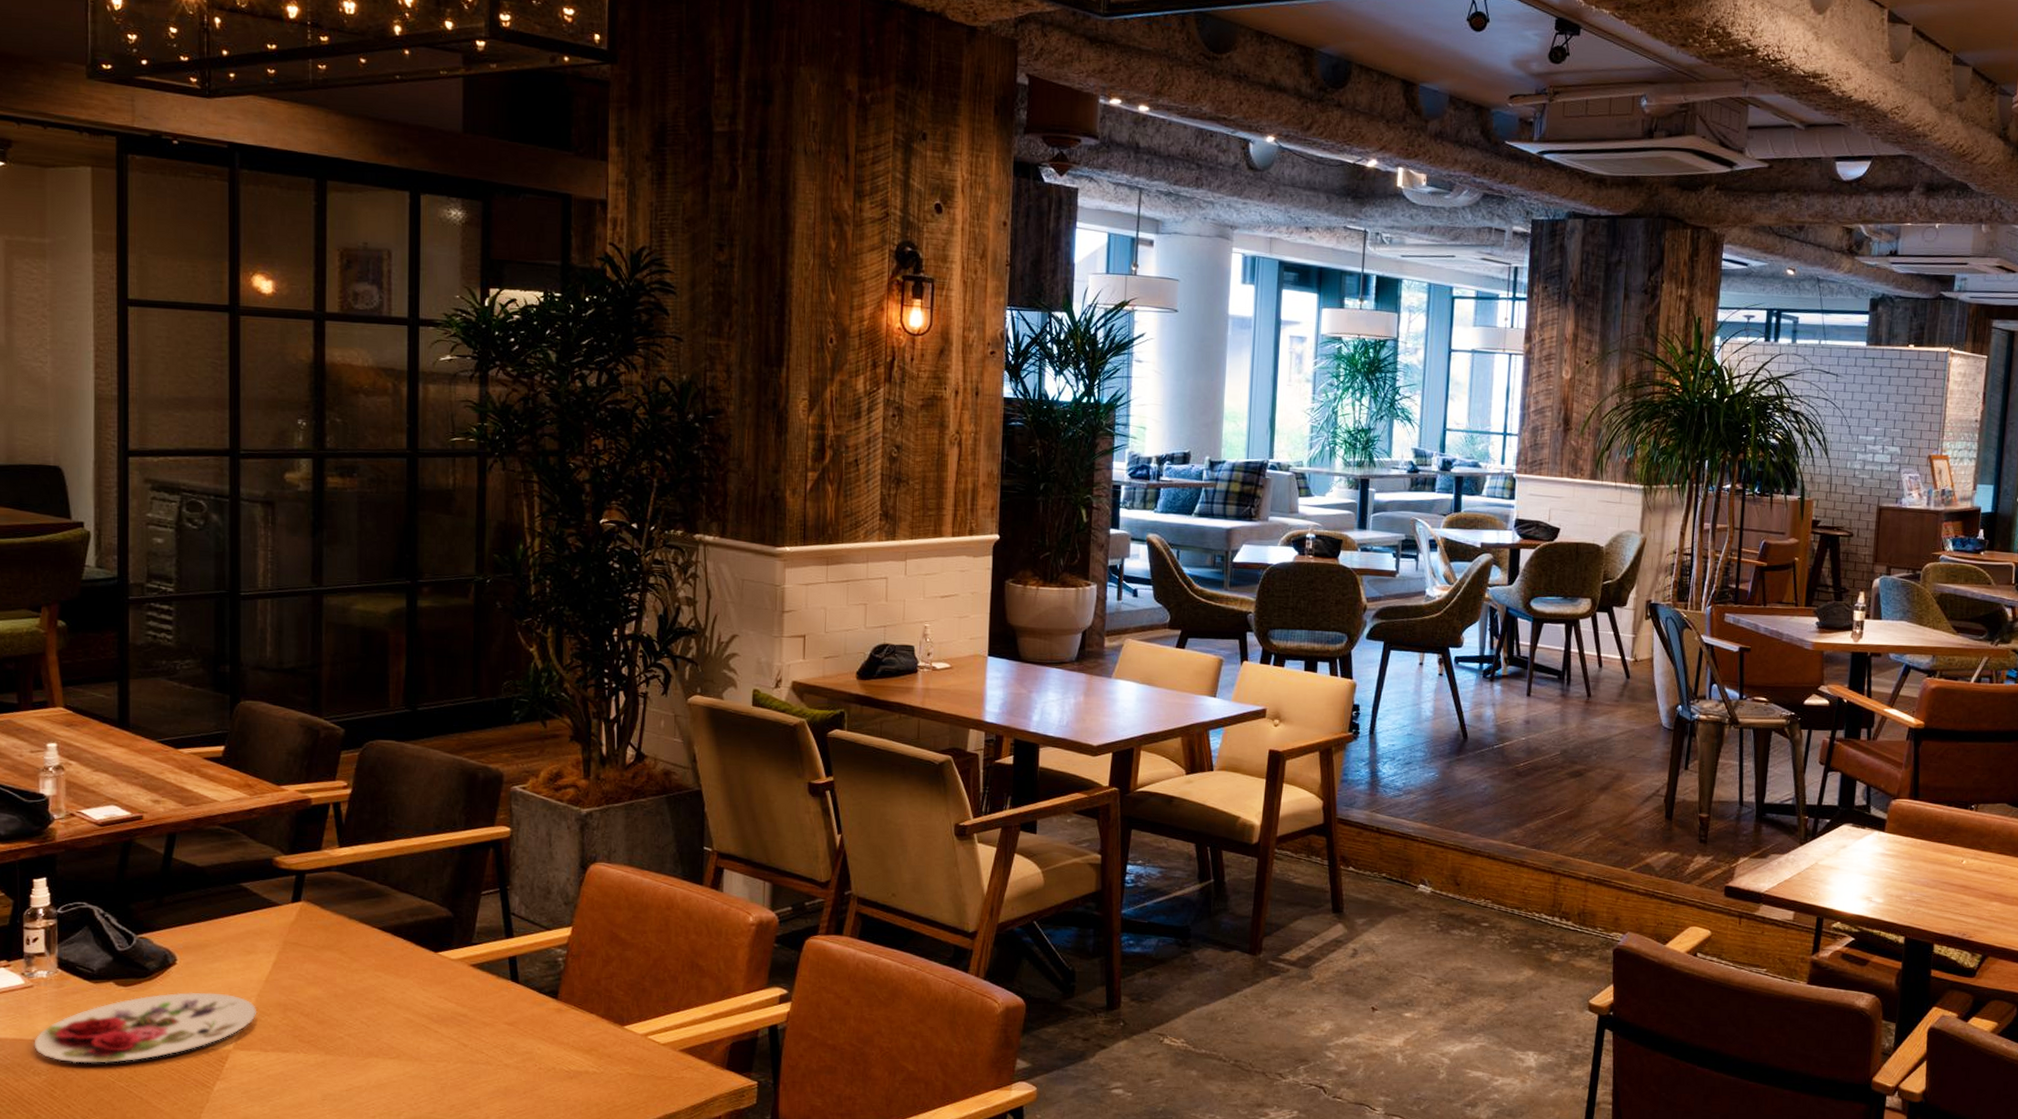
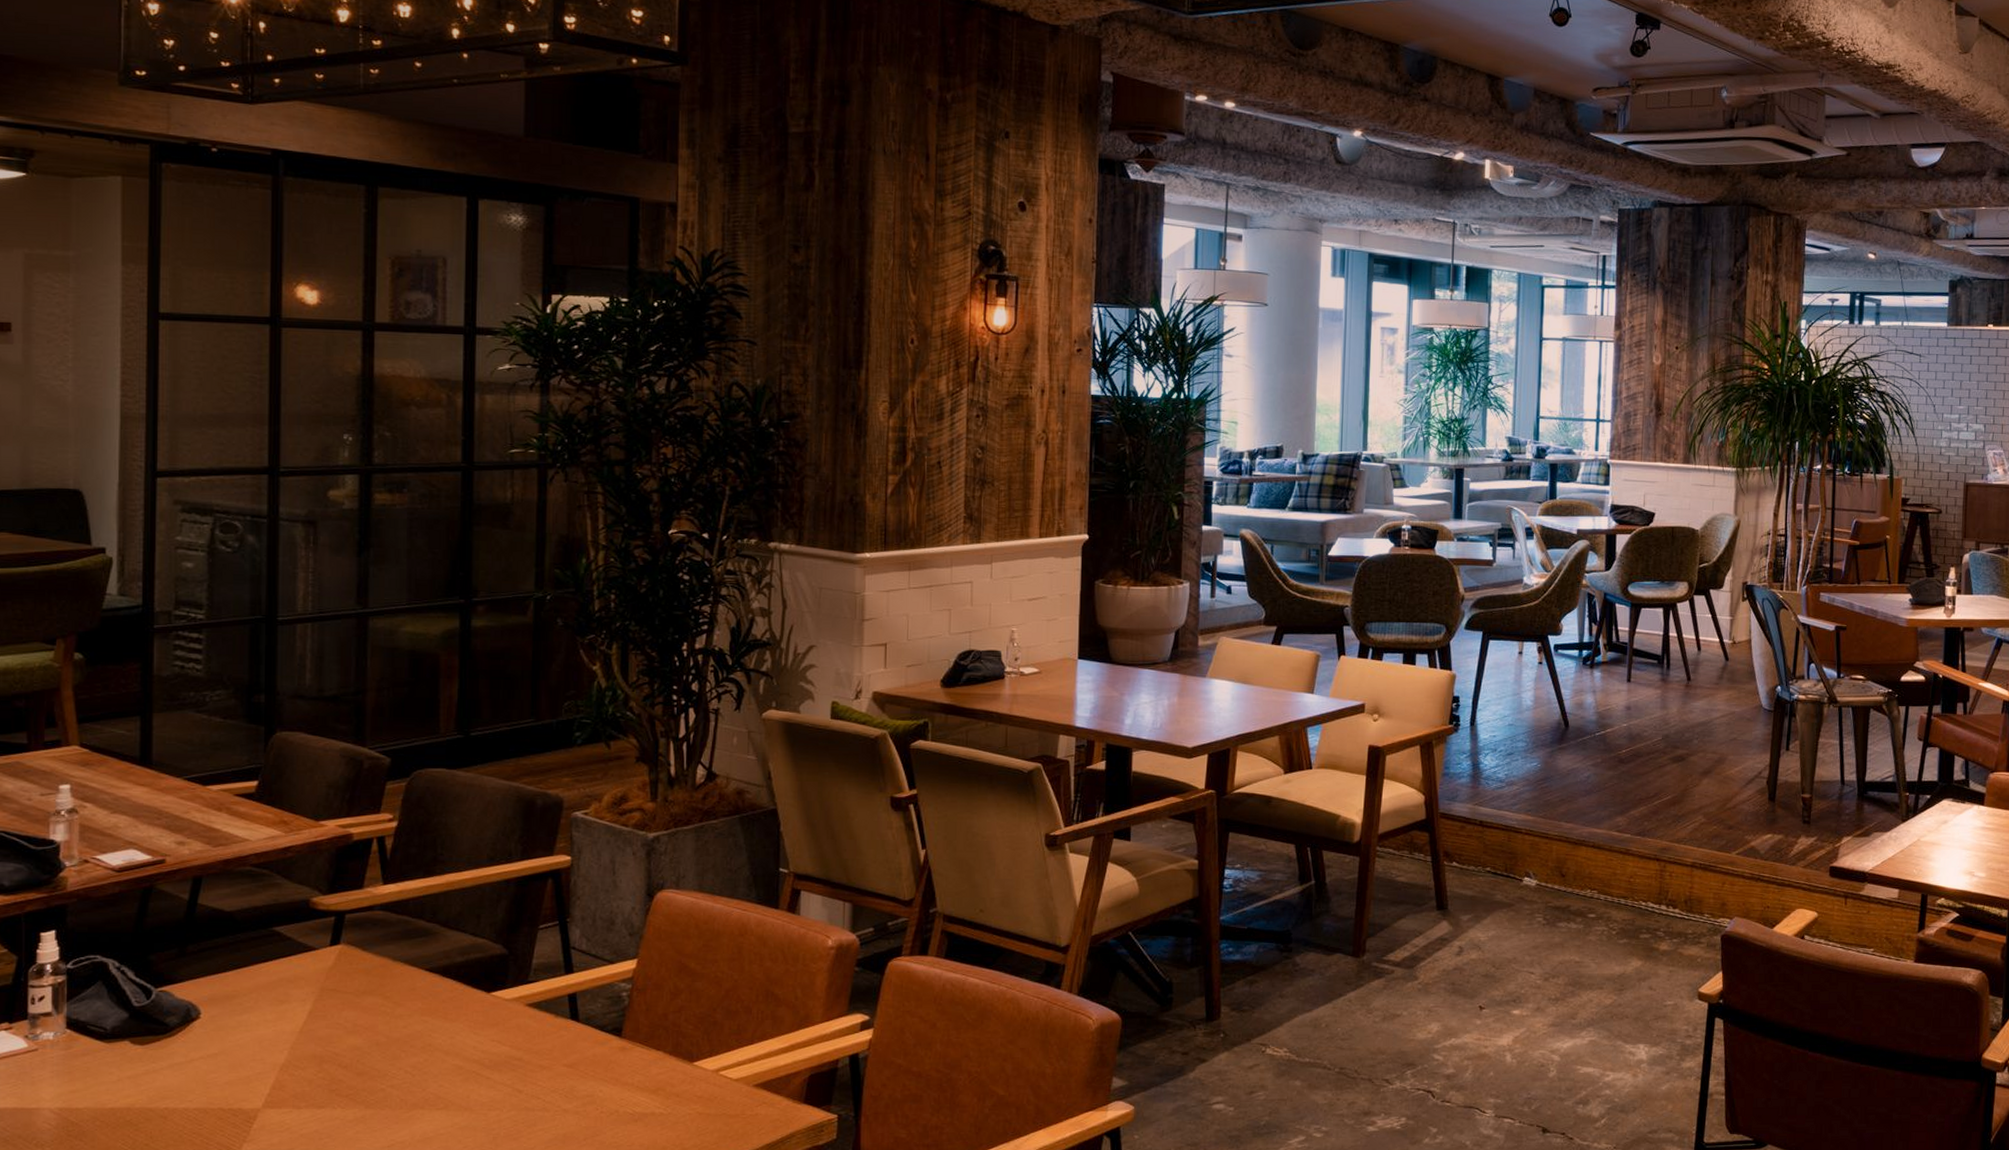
plate: present [34,992,257,1064] -> none [37,1047,290,1132]

